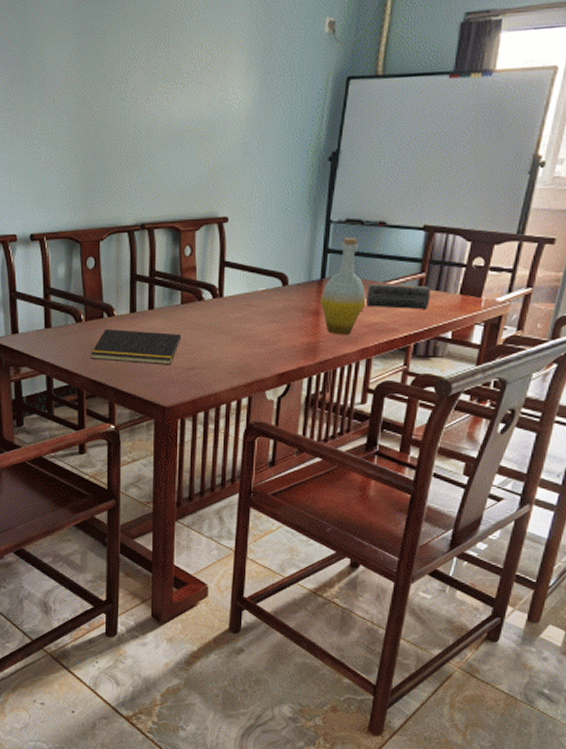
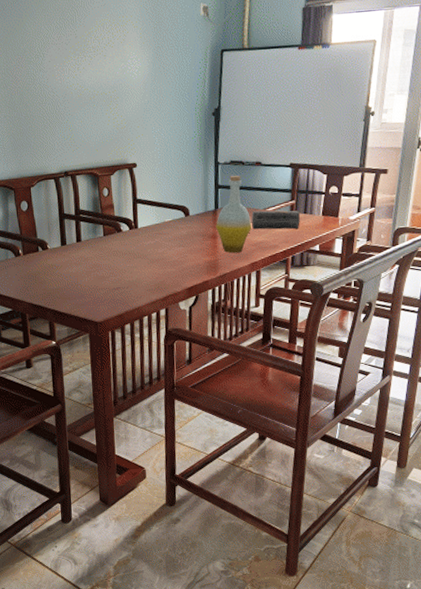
notepad: present [90,328,182,365] -> none [30,260,107,288]

